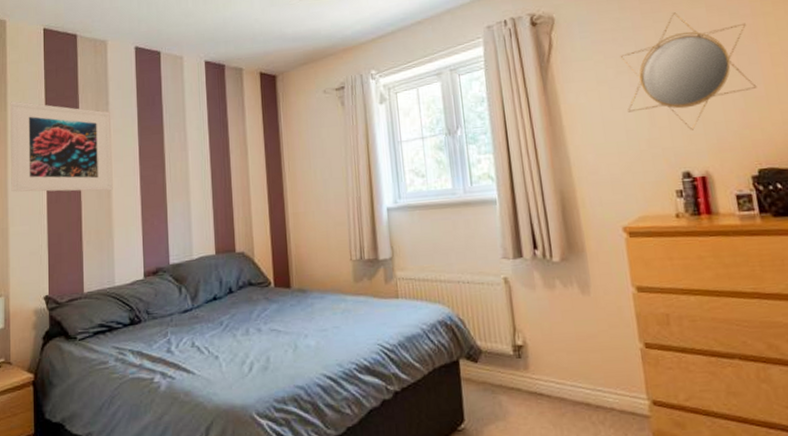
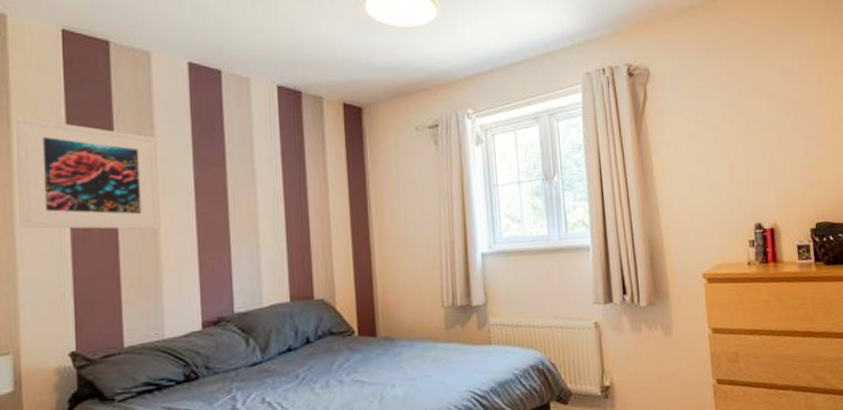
home mirror: present [620,12,757,130] -> none [707,75,819,186]

